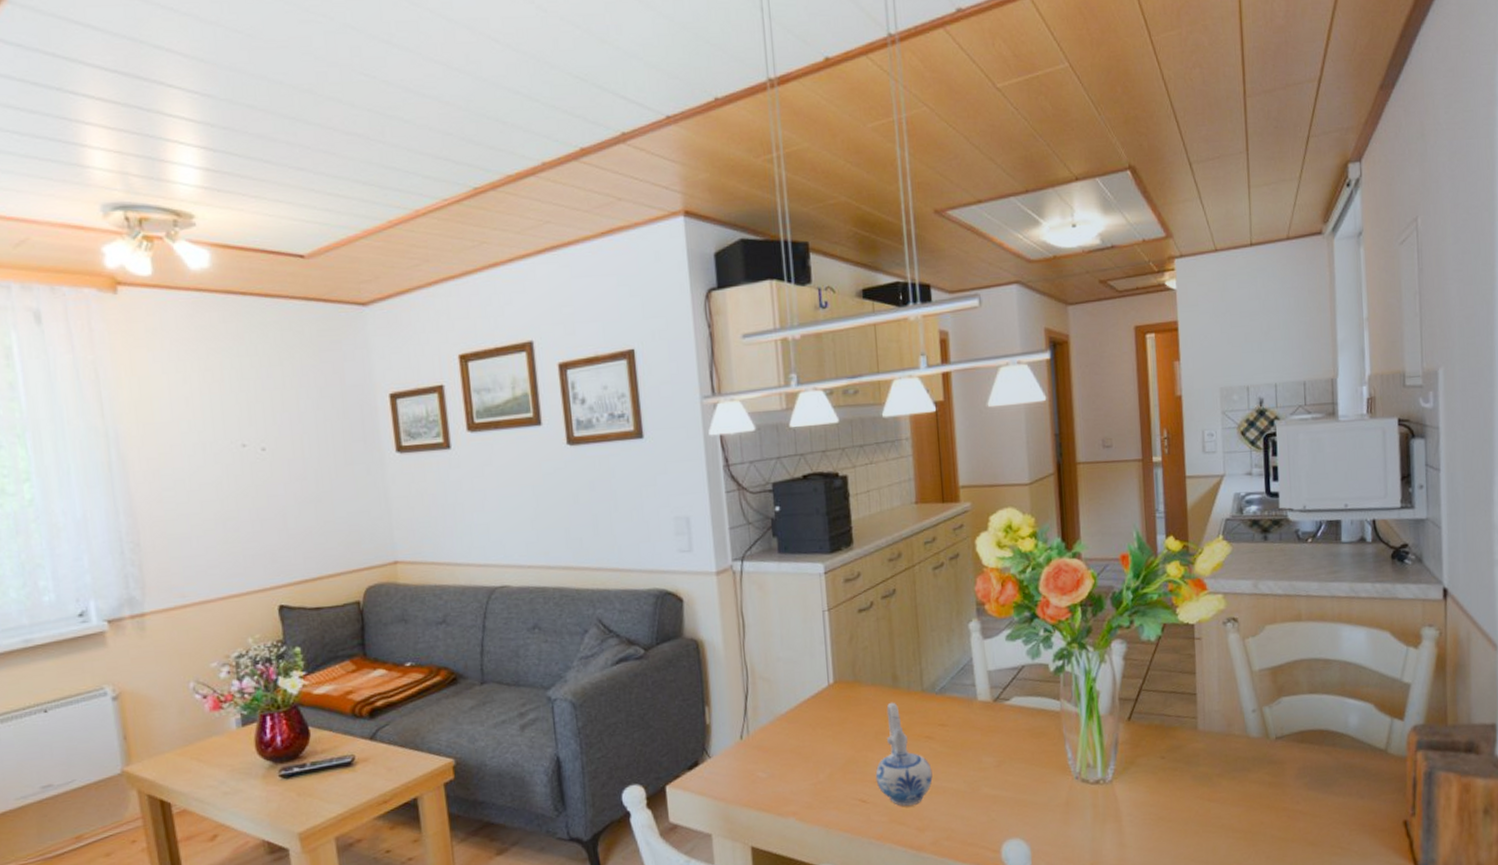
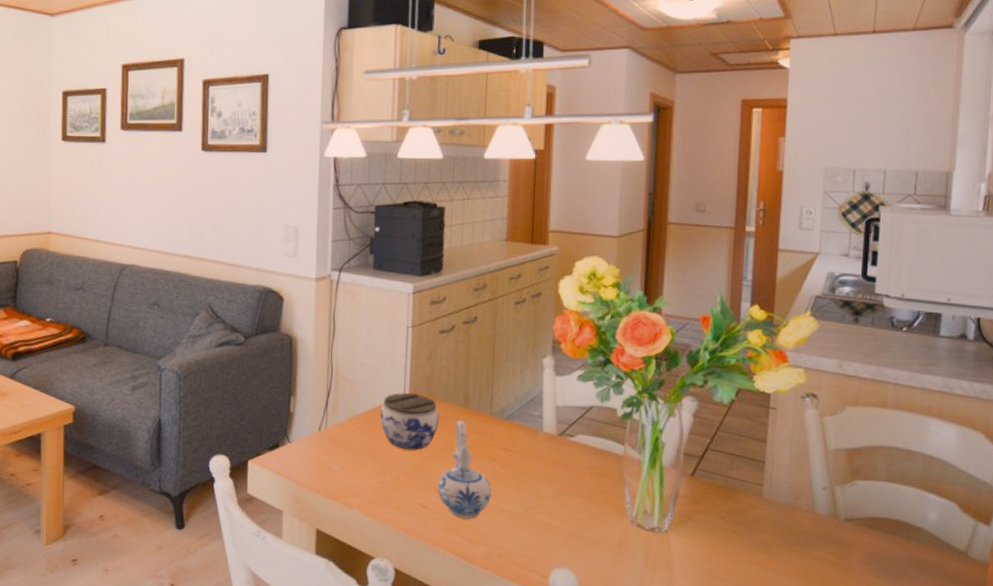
jar: none [805,681,869,744] -> present [380,393,439,451]

